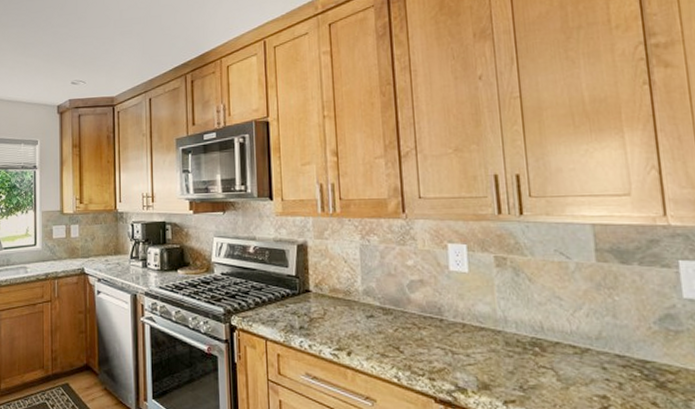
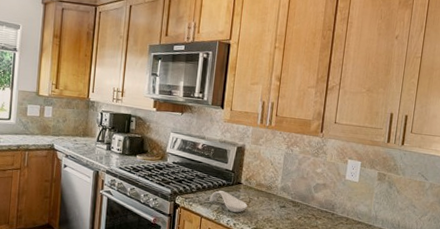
spoon rest: none [272,303,323,330] -> present [209,190,247,213]

